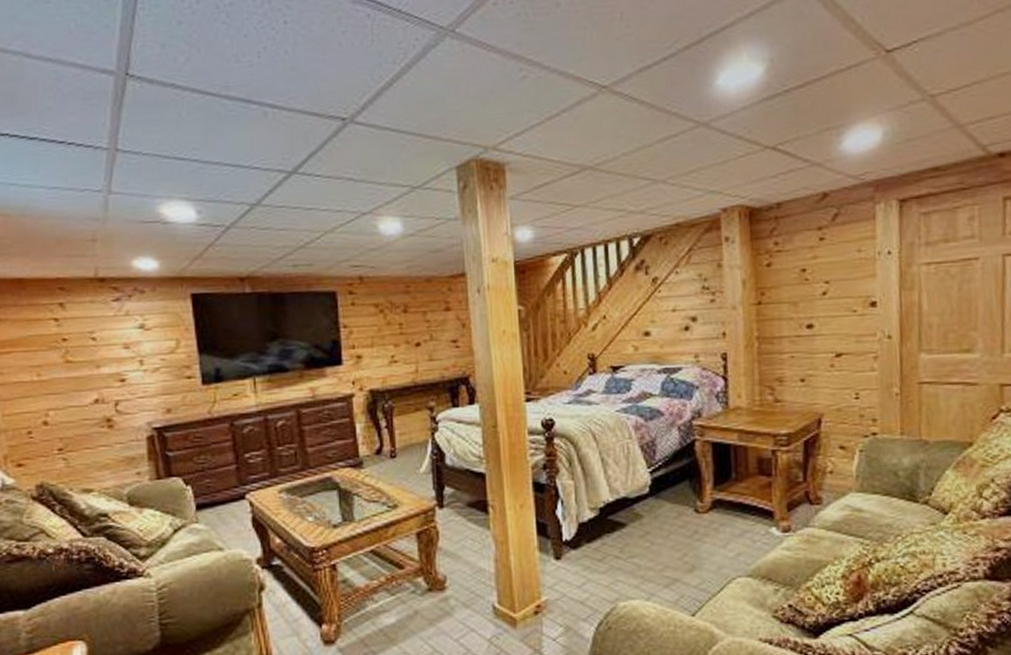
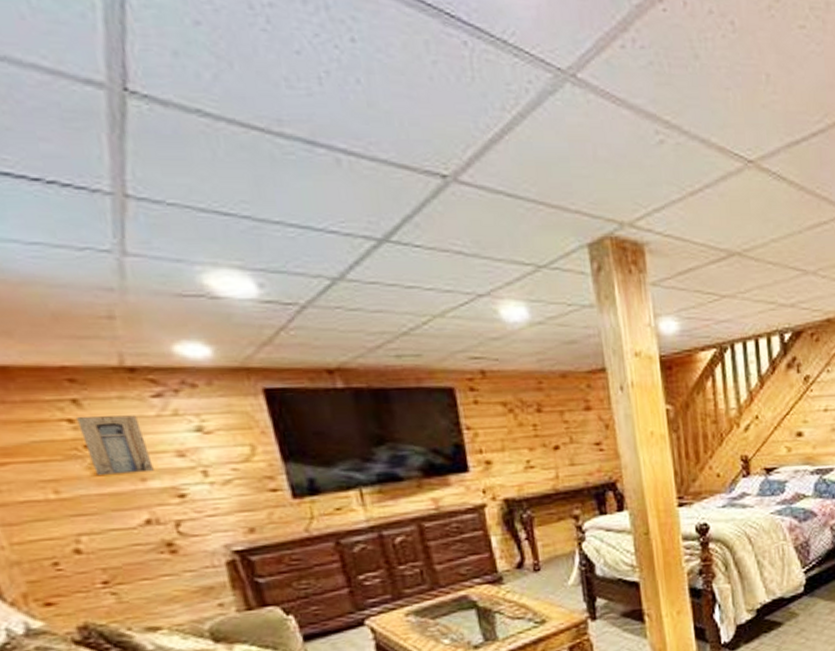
wall art: none [61,315,106,362] -> present [77,415,154,475]

